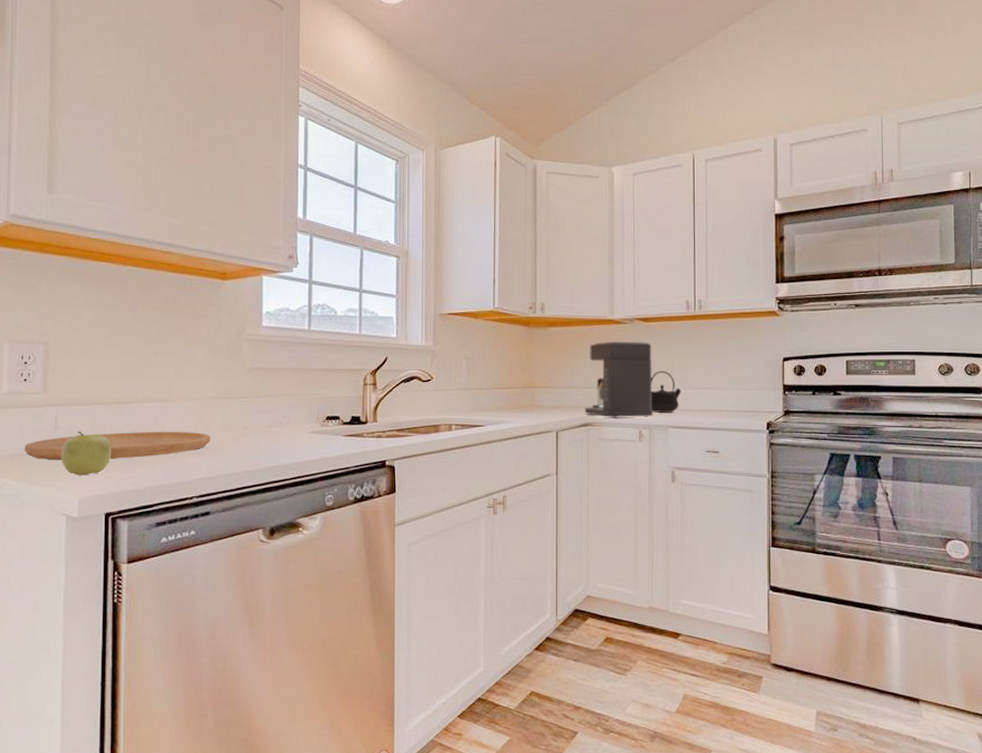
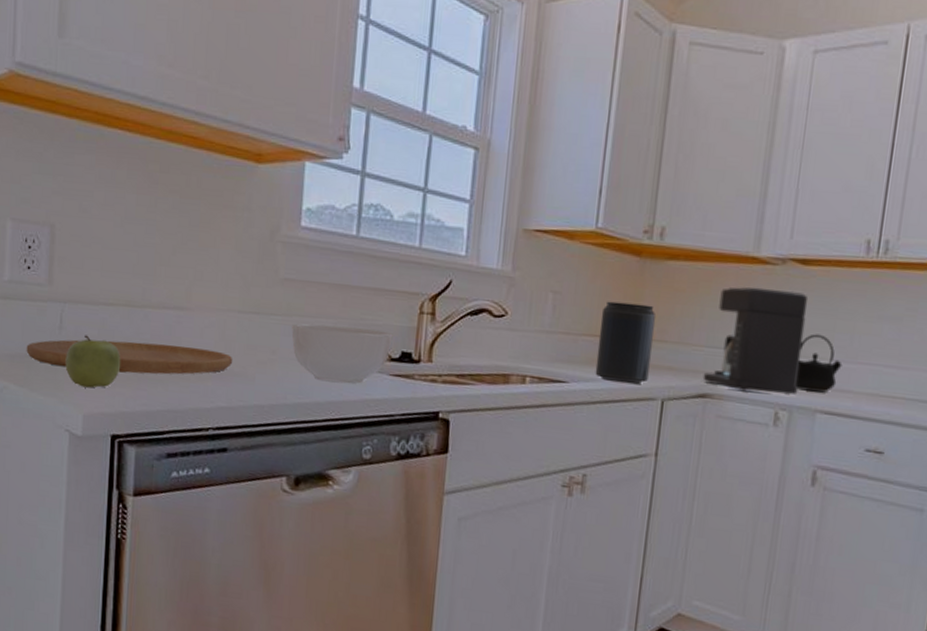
bowl: none [260,402,344,447] -> present [291,323,393,384]
soda can: none [504,361,545,422] -> present [595,301,657,385]

